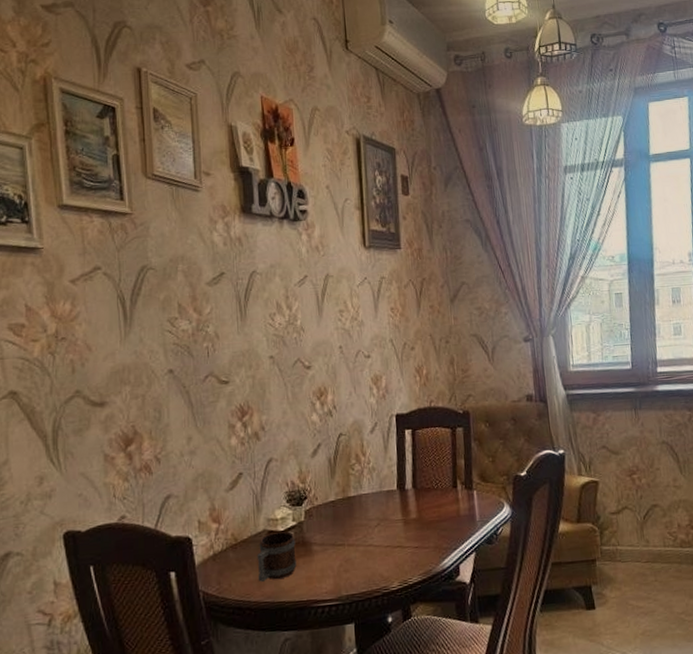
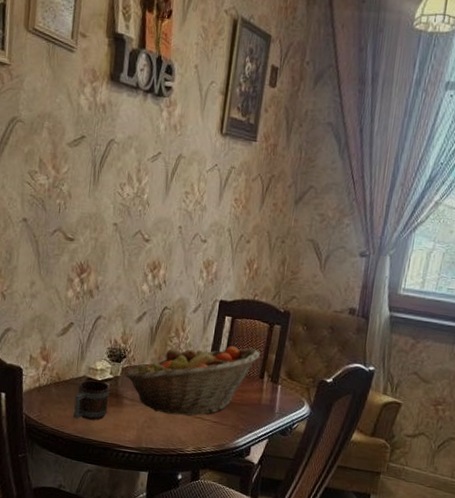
fruit basket: none [310,457,448,552] -> present [125,346,260,416]

